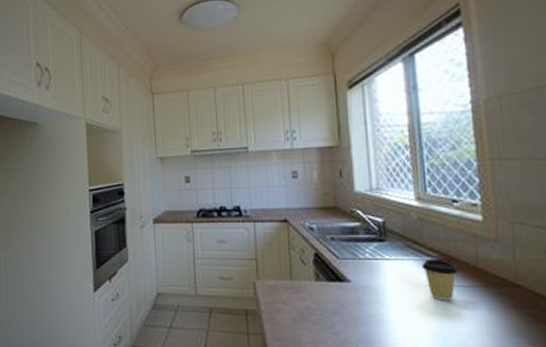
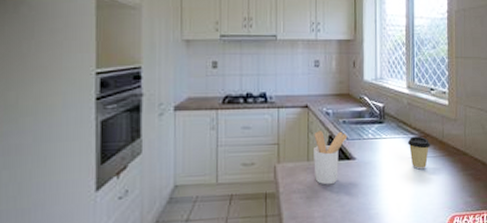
utensil holder: none [296,247,338,308] -> present [314,131,348,185]

